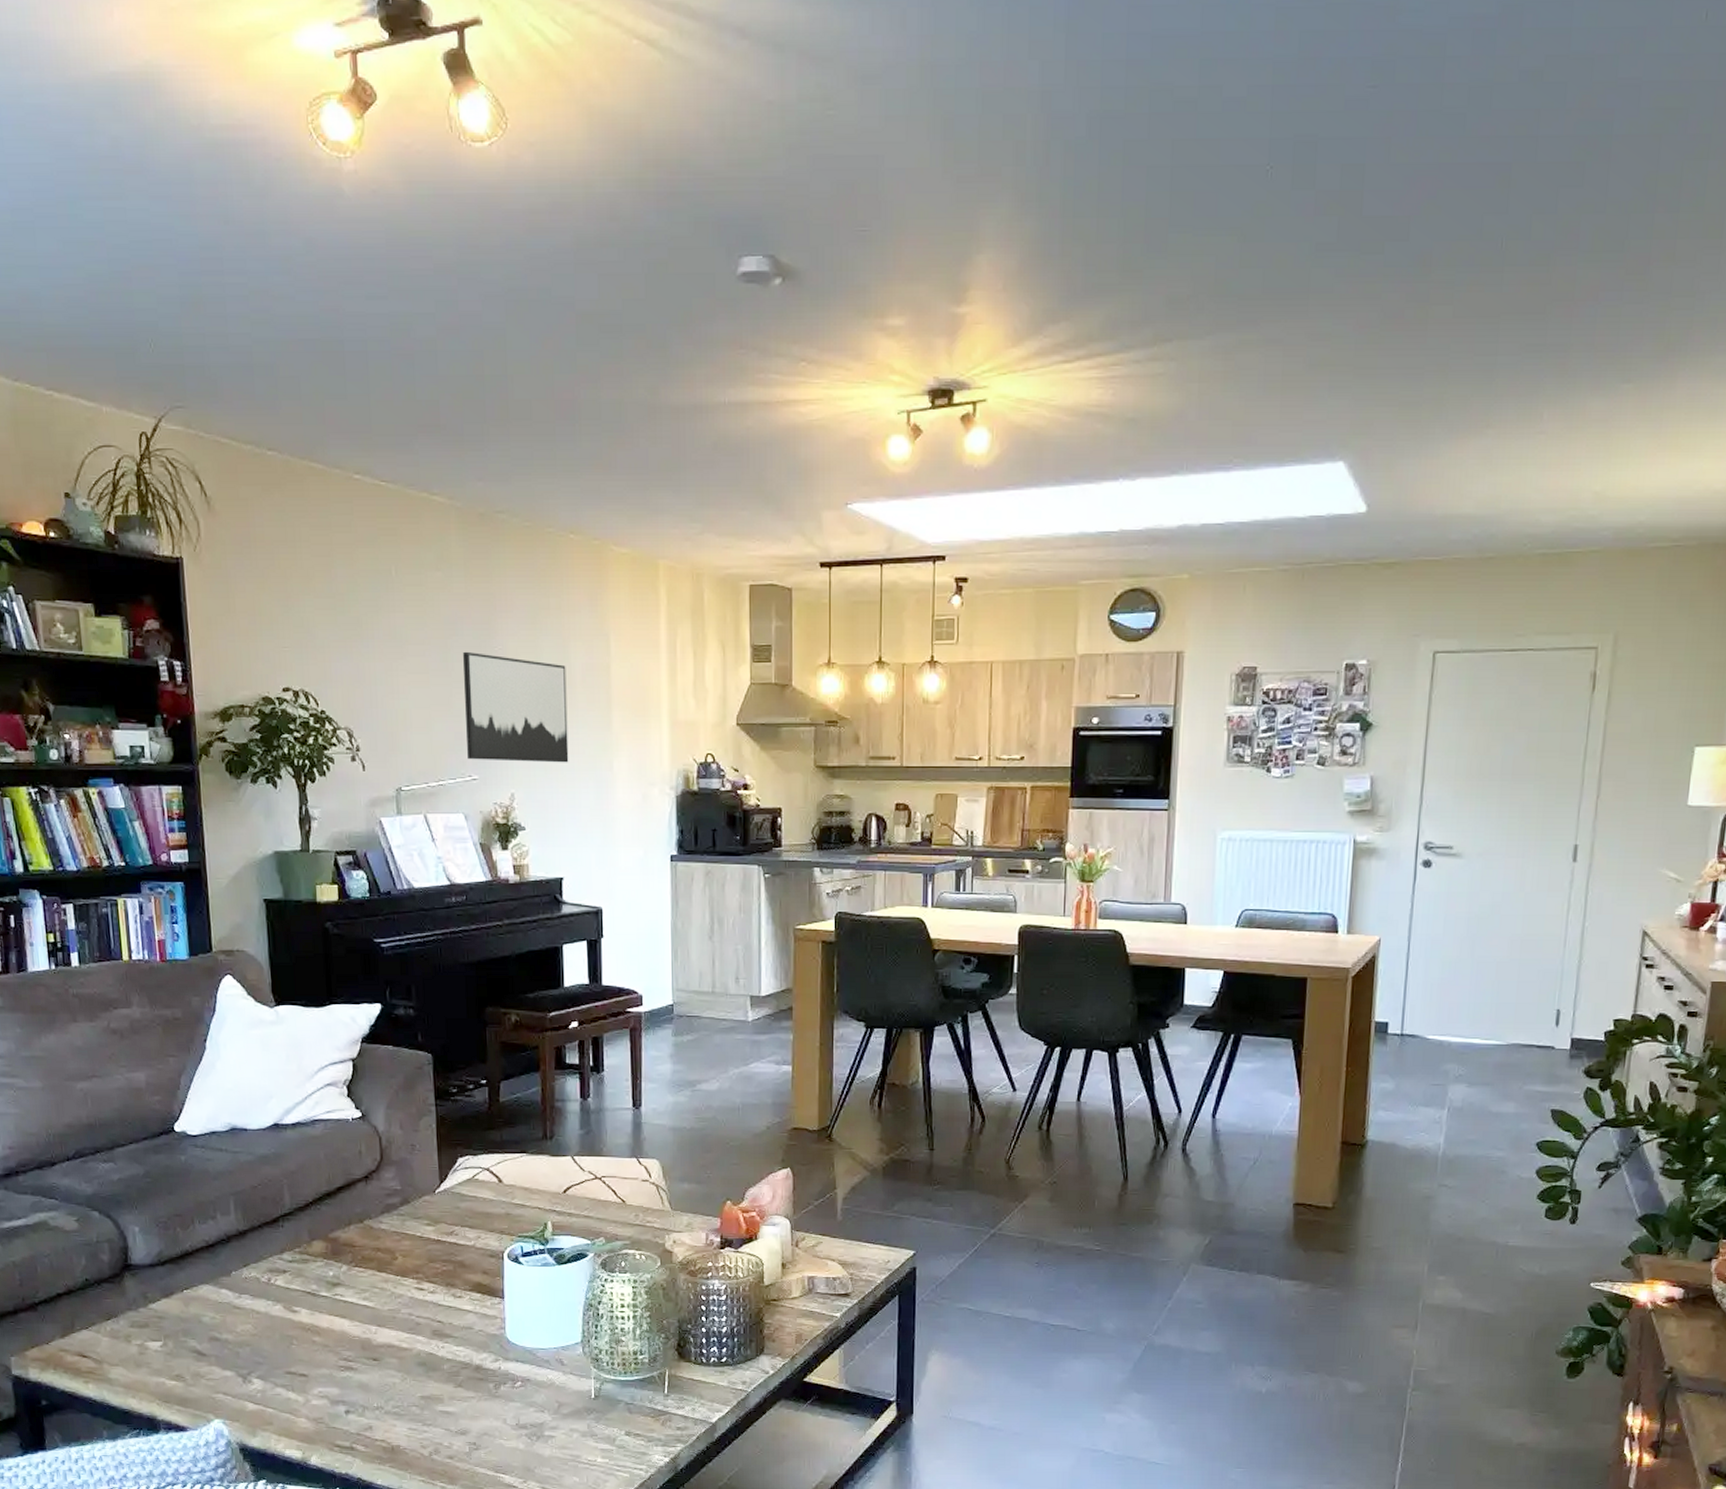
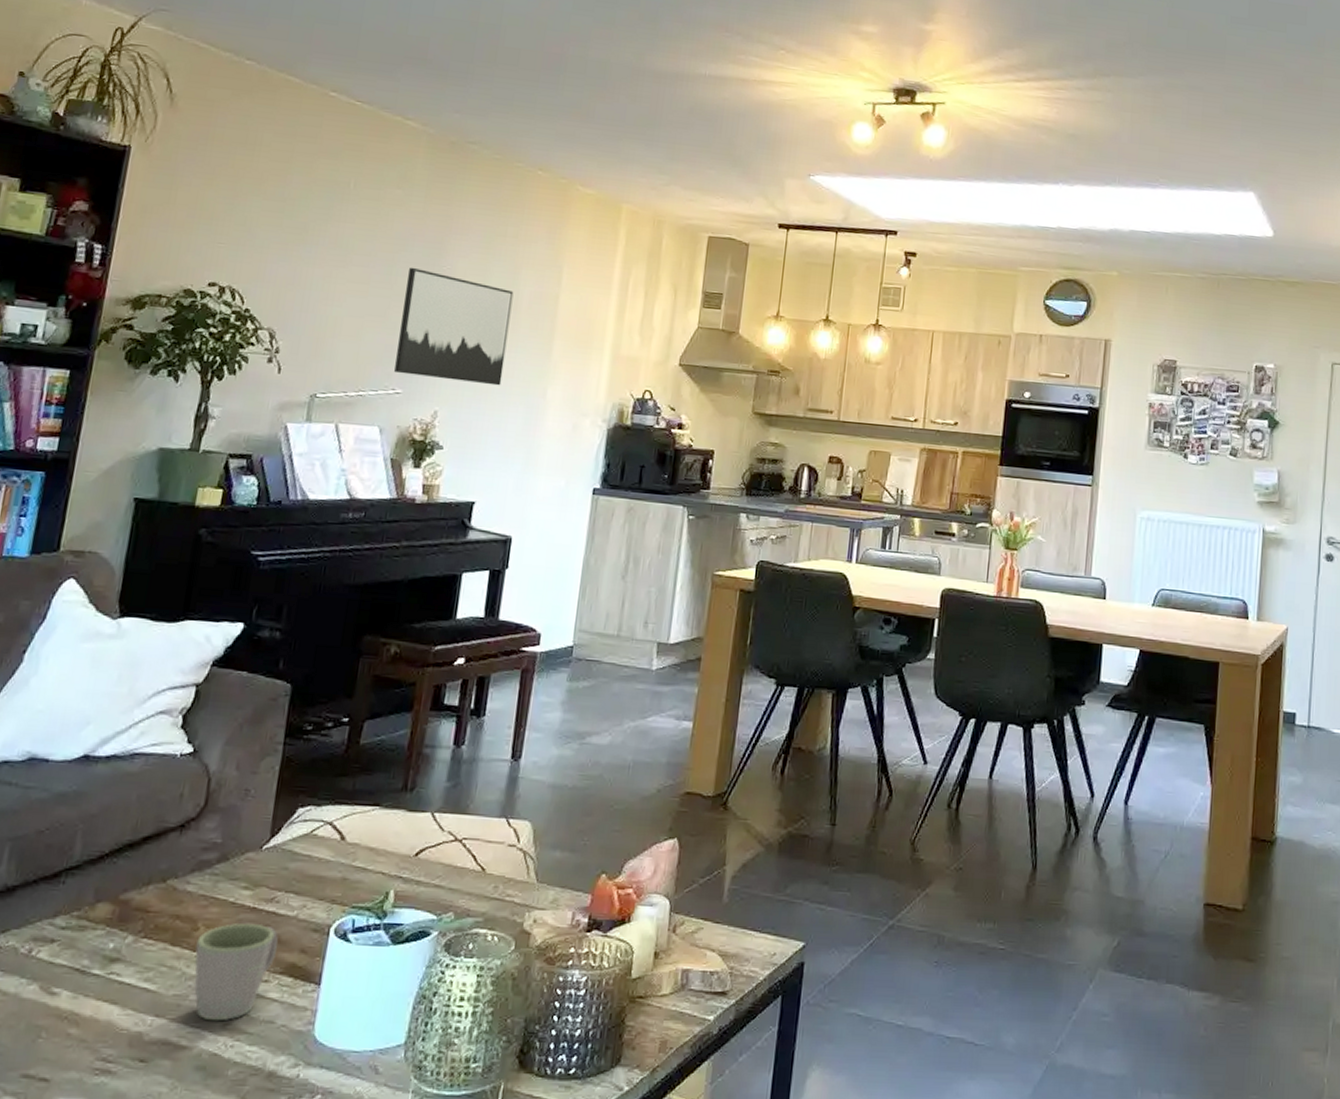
mug: none [398,1252,464,1329] -> present [194,923,279,1021]

